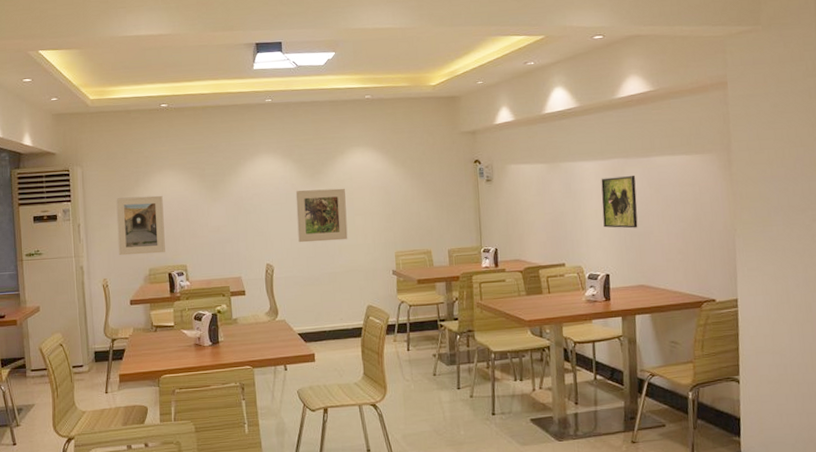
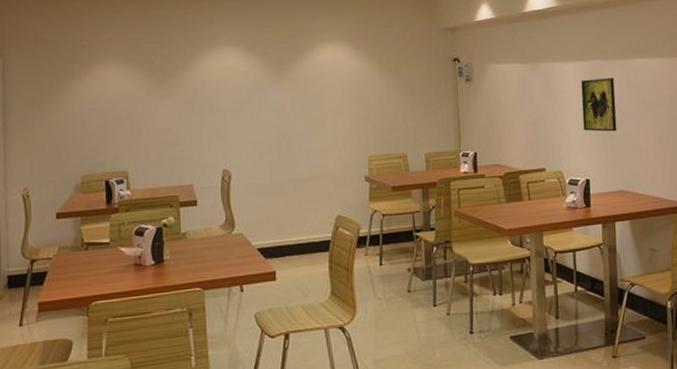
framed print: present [116,195,165,256] -> none [44,90,103,161]
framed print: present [295,188,348,243] -> none [258,85,317,146]

